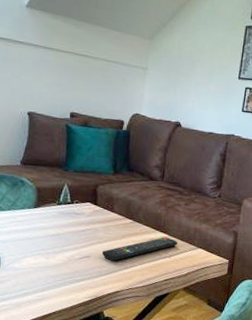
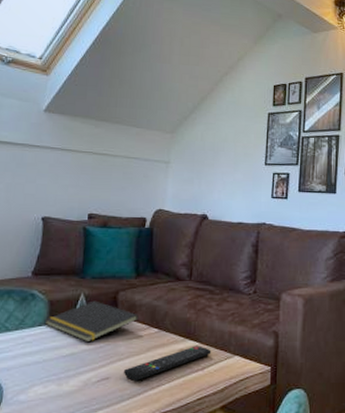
notepad: none [33,191,115,226] -> present [45,300,139,343]

